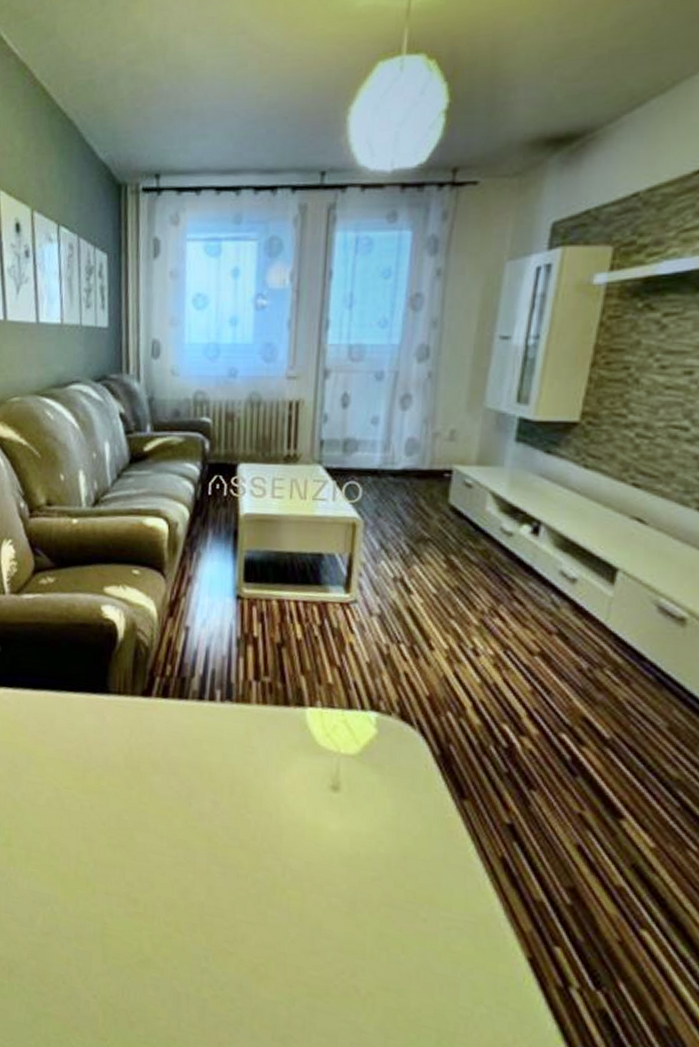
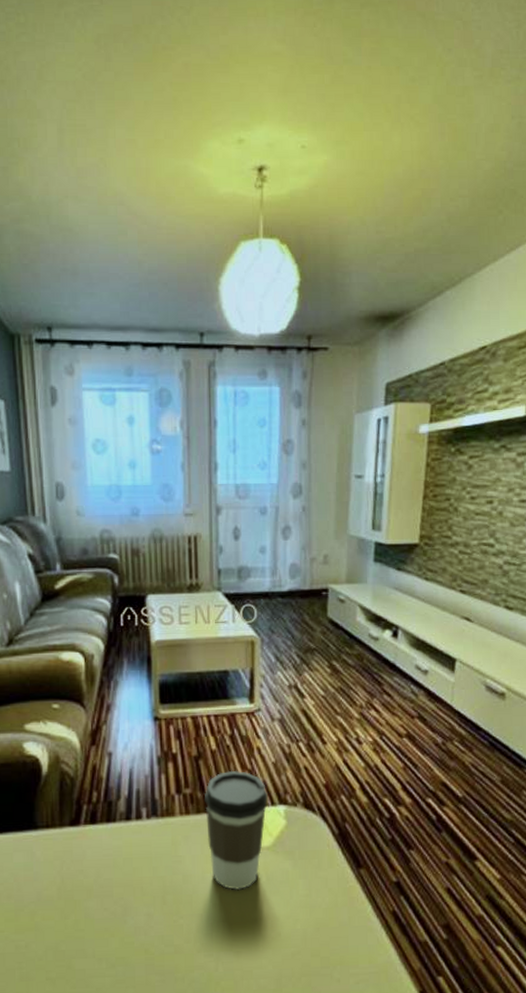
coffee cup: none [283,664,359,796] -> present [203,770,269,891]

